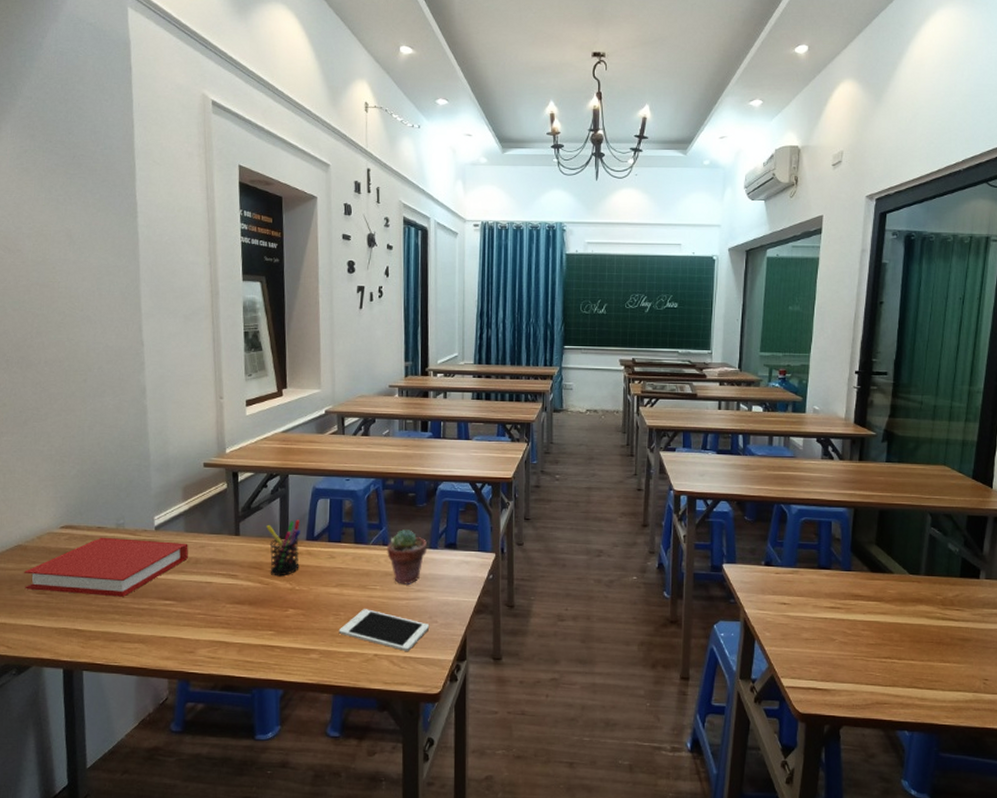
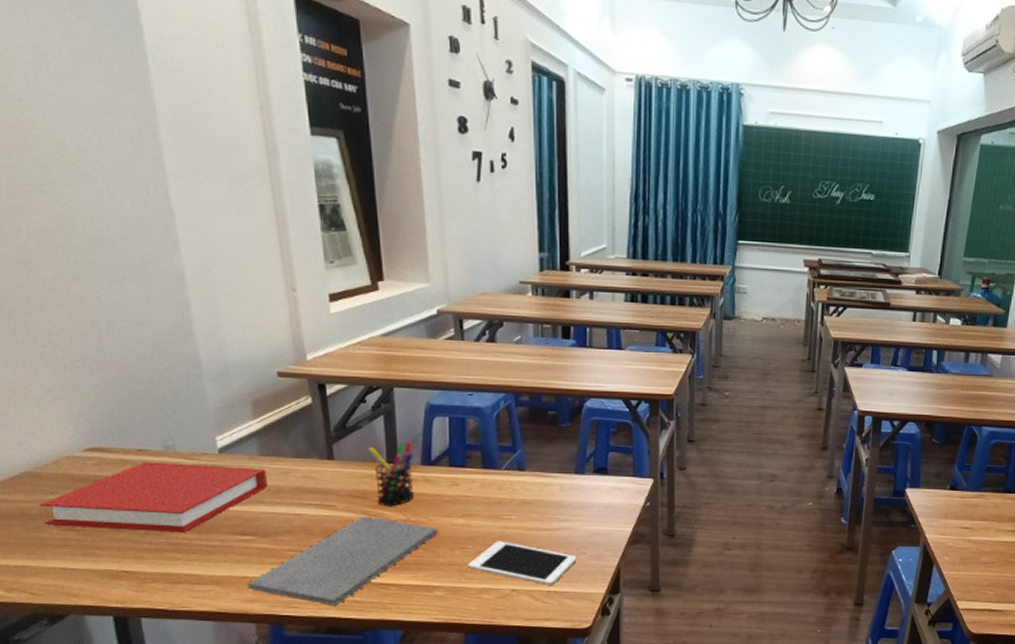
notepad: none [165,585,317,665] -> present [247,516,439,606]
potted succulent: present [386,529,427,586] -> none [522,452,571,515]

